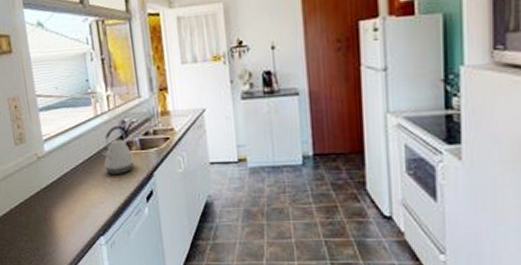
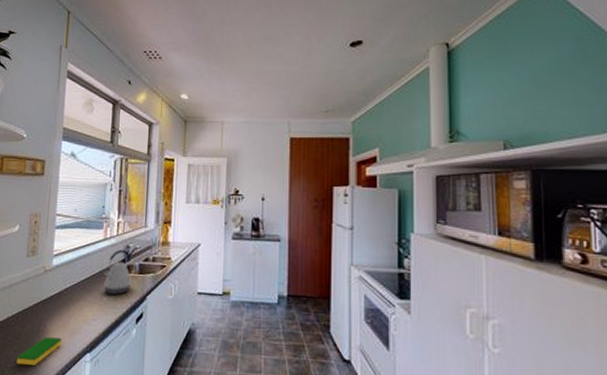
dish sponge: none [29,225,73,254] -> present [16,337,63,366]

